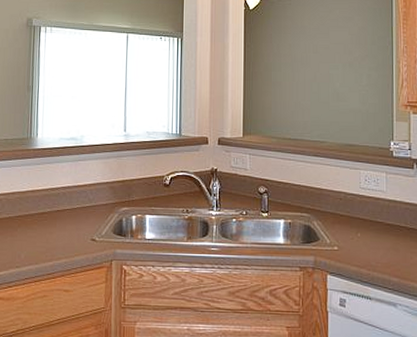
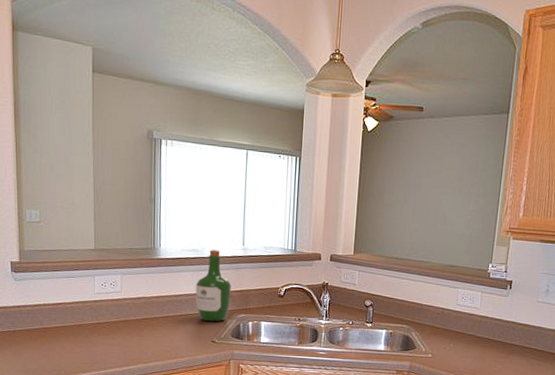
wine bottle: none [73,136,113,217] -> present [195,249,231,322]

